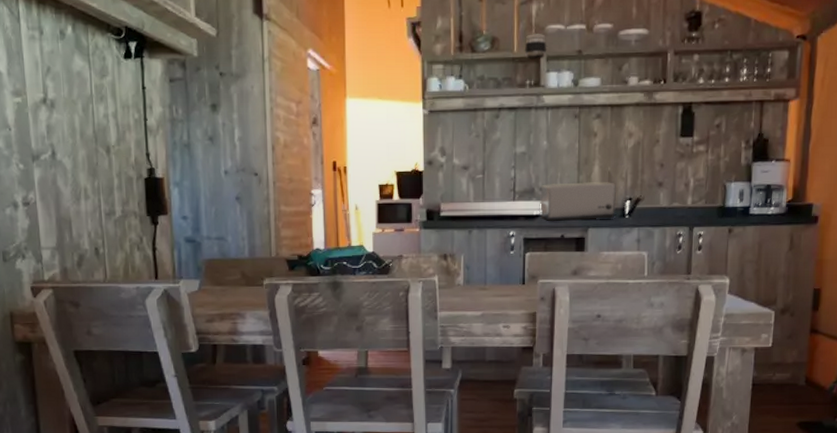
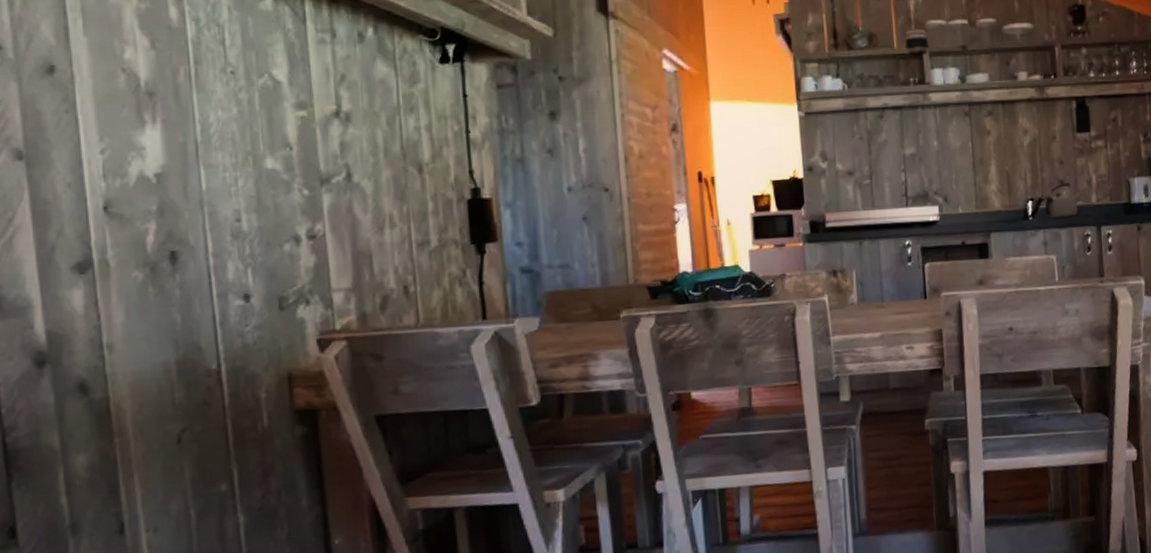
toaster: present [540,181,616,222] -> none [934,181,1018,228]
kettle: none [641,185,679,220] -> present [1044,183,1082,220]

